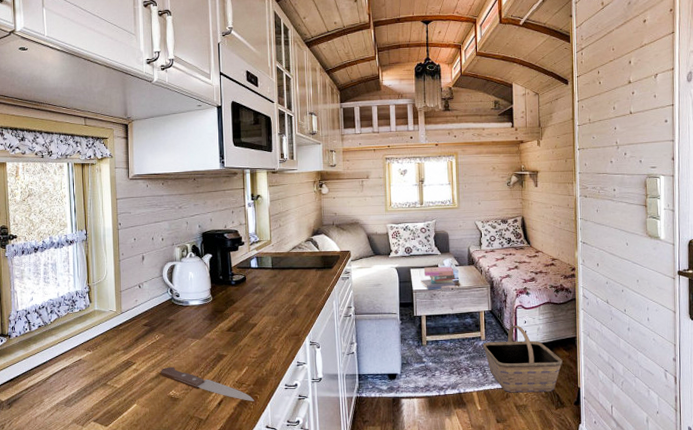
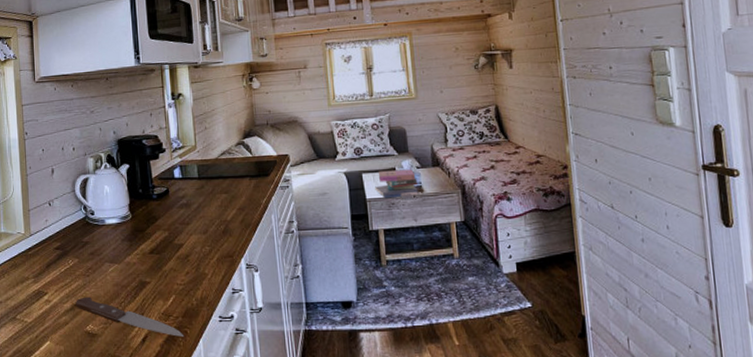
basket: present [483,326,563,393] -> none [456,239,560,324]

